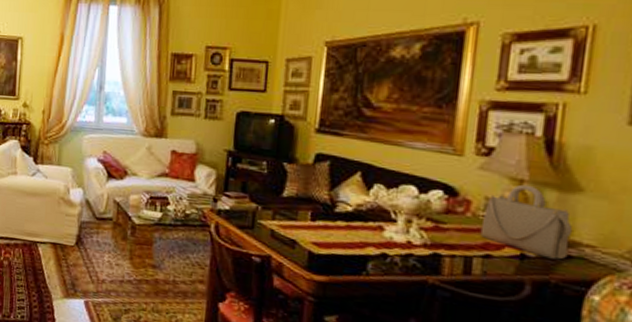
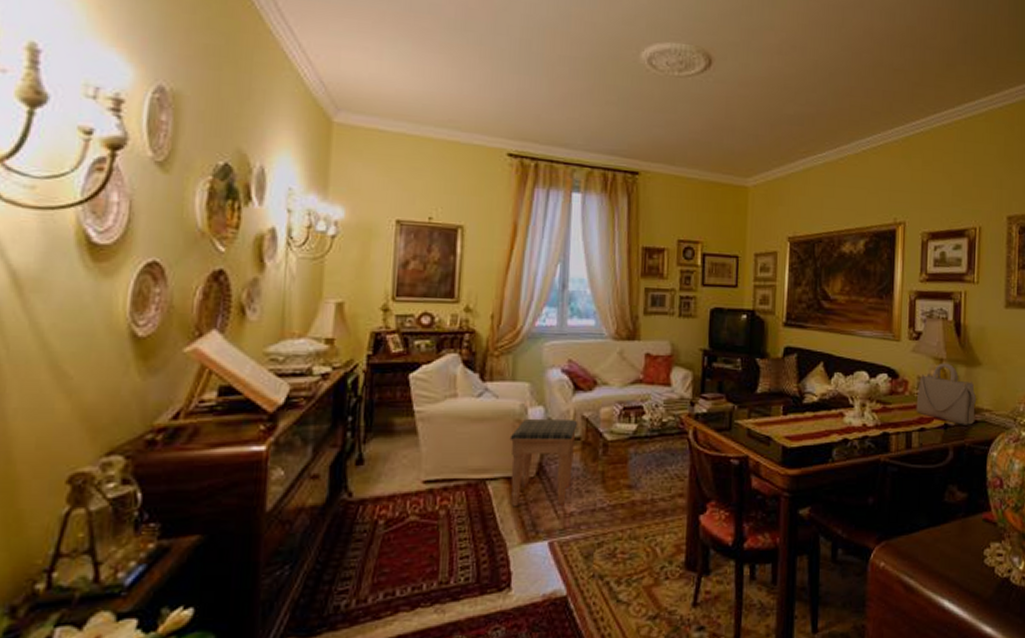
footstool: none [55,198,111,274] -> present [509,419,578,507]

